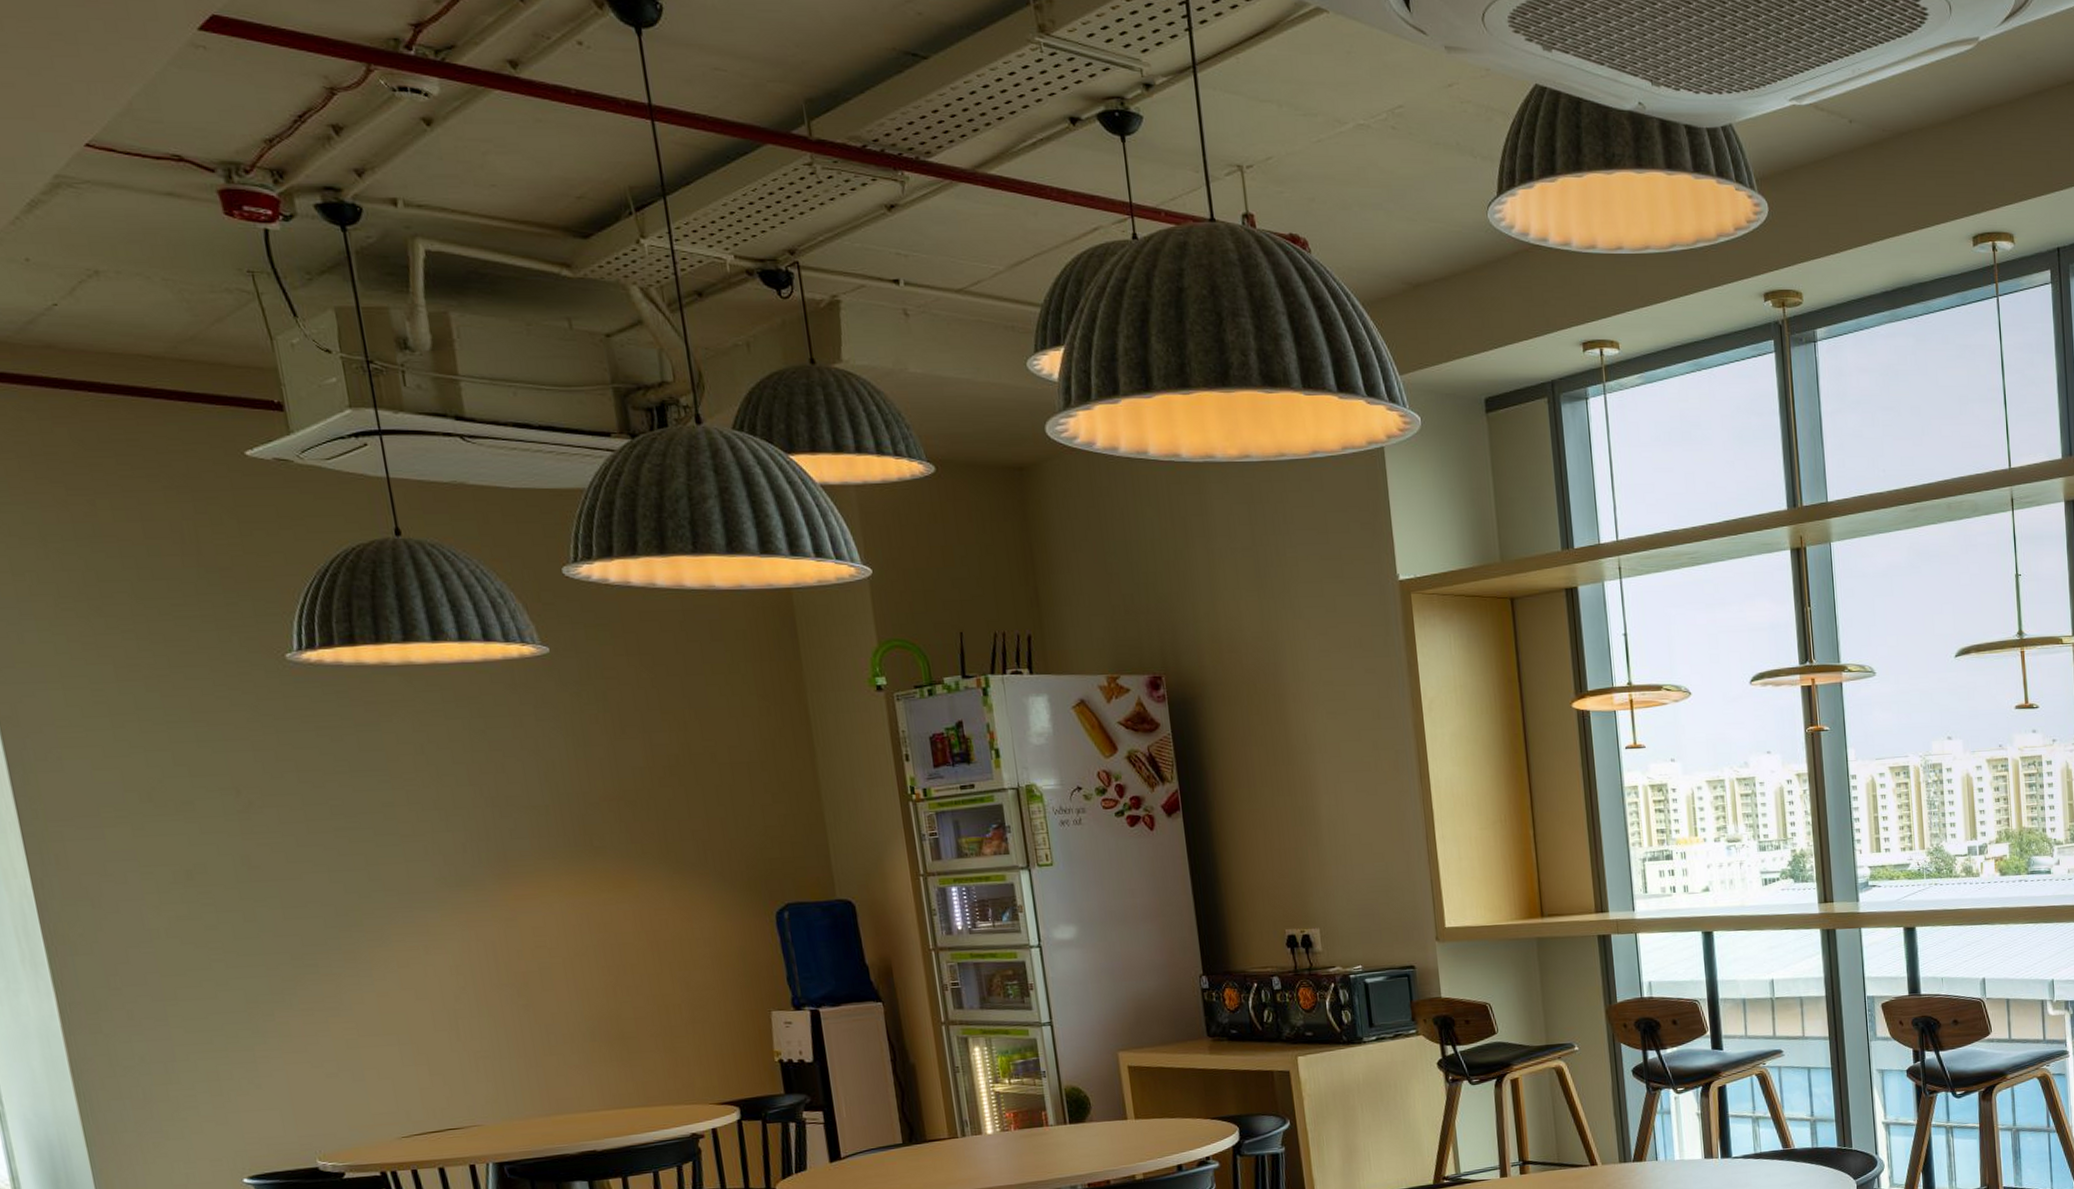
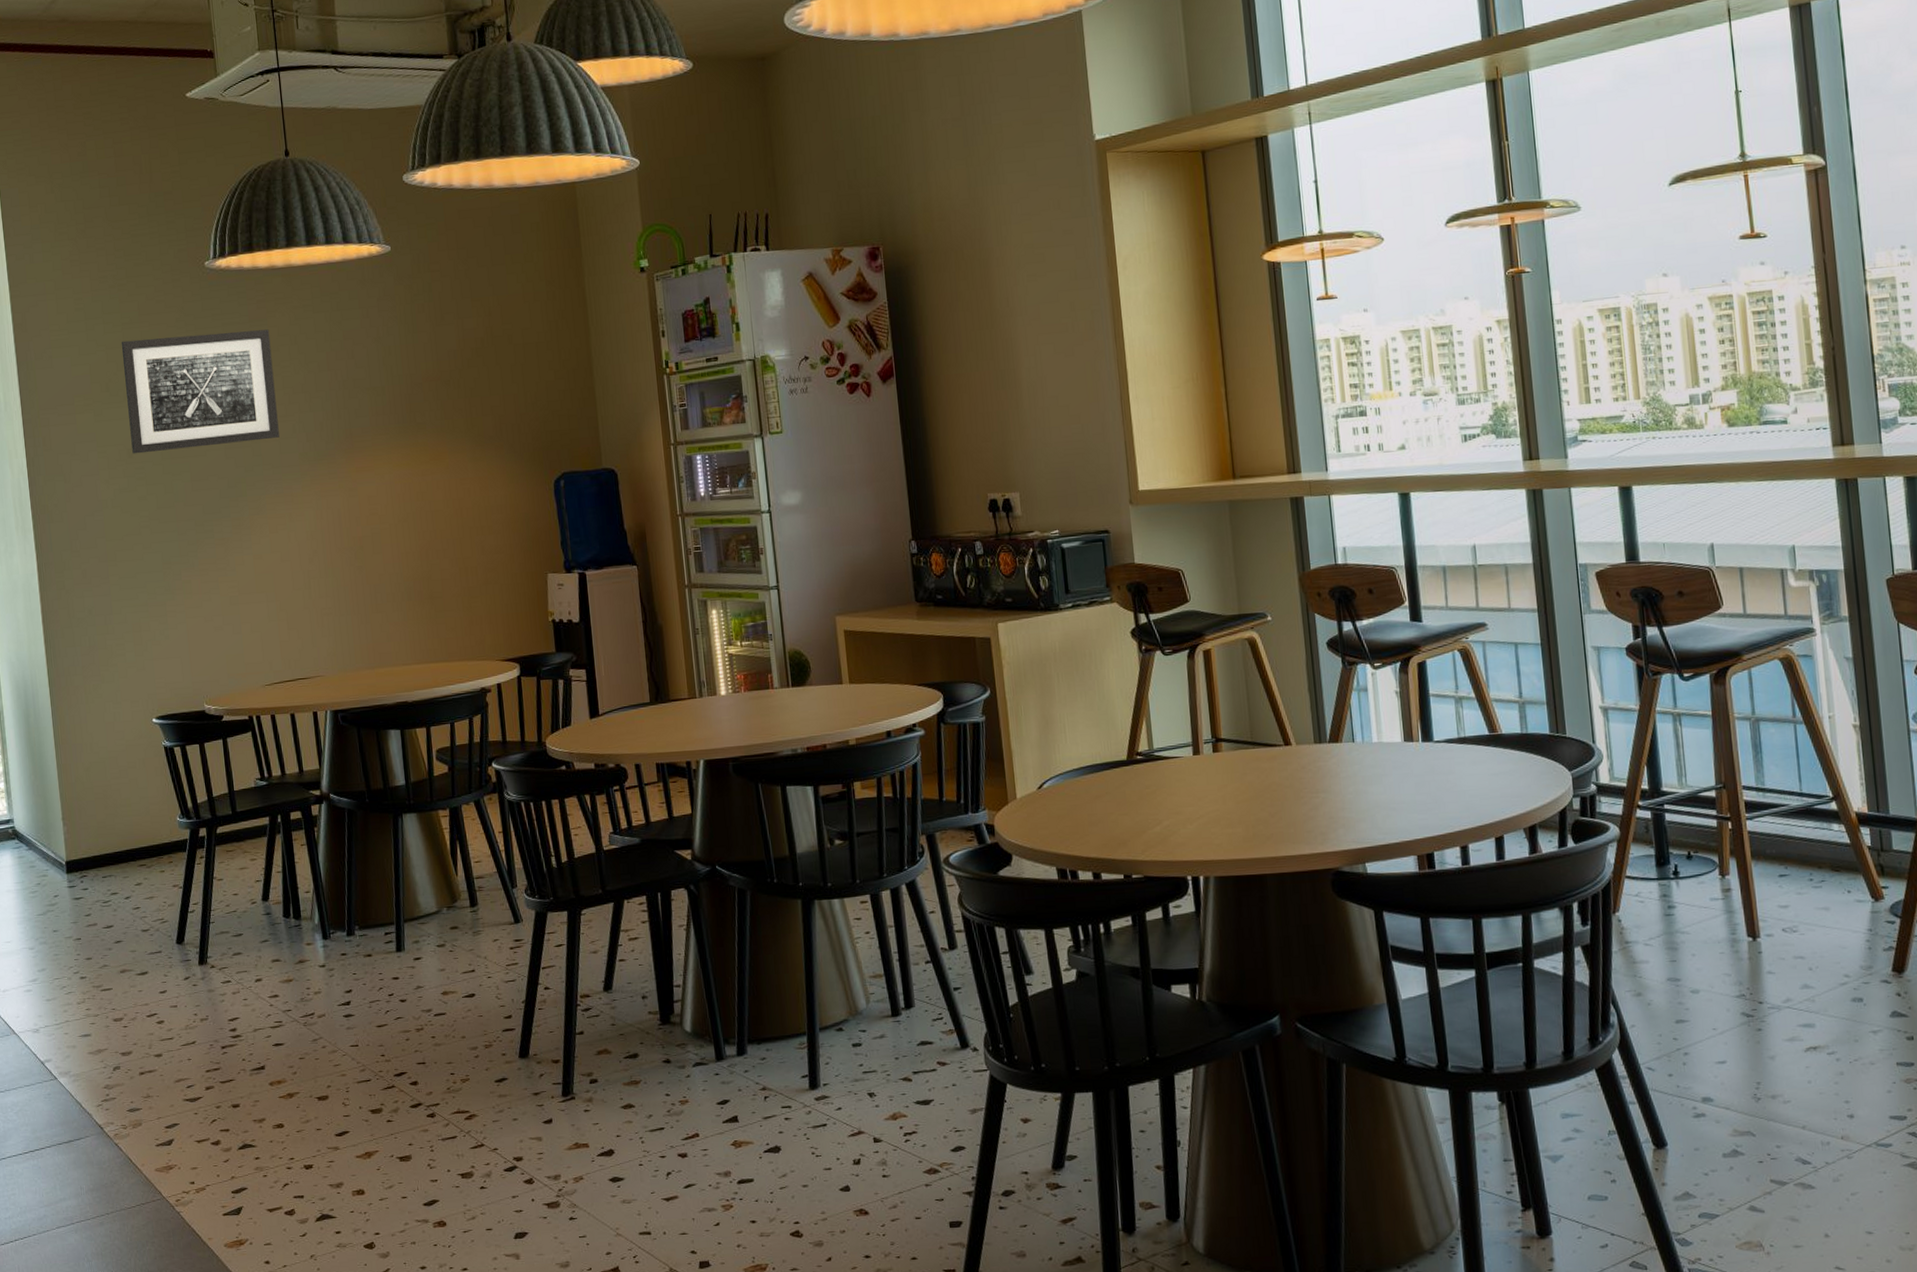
wall art: none [166,736,406,876] -> present [121,329,280,454]

